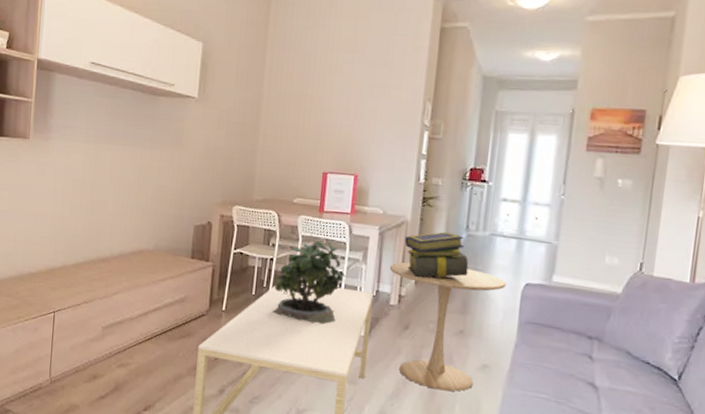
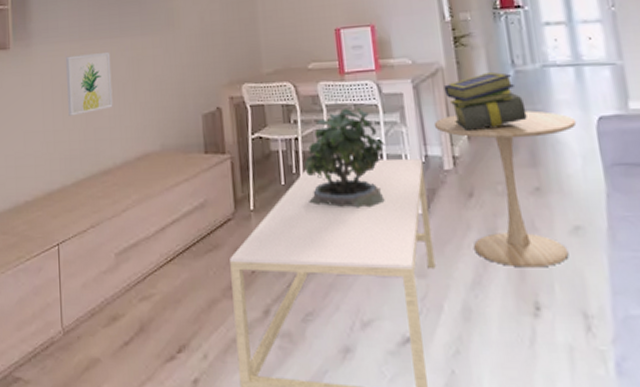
wall art: none [76,154,121,208] -> present [65,52,113,116]

